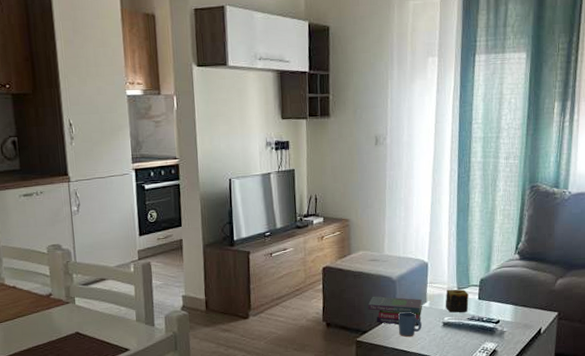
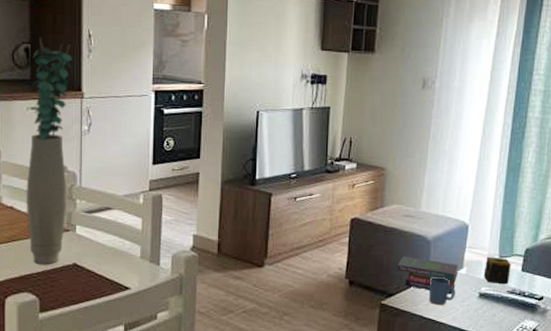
vase: none [20,130,65,336] -> present [26,37,73,264]

